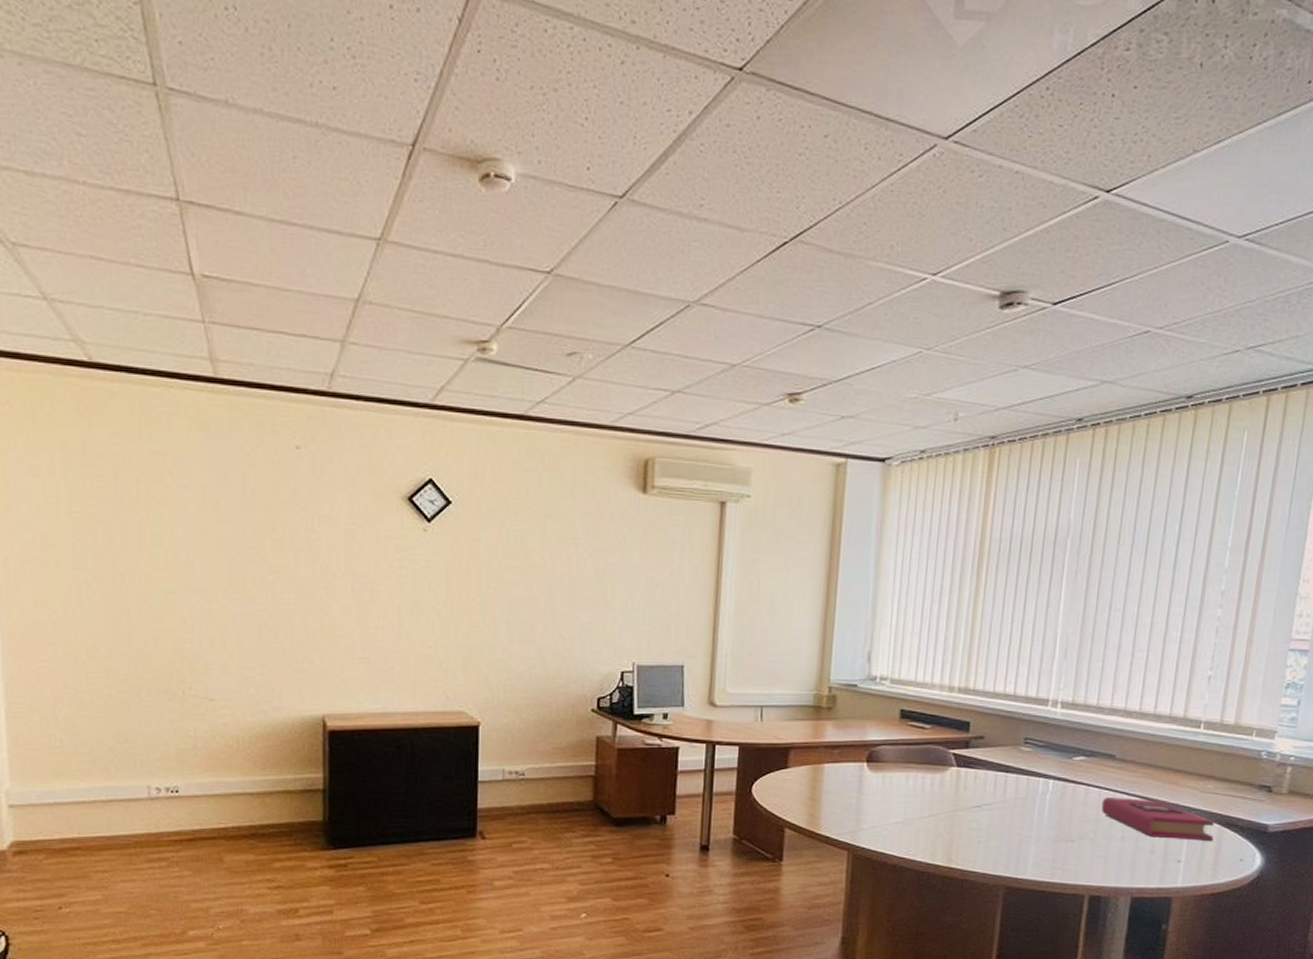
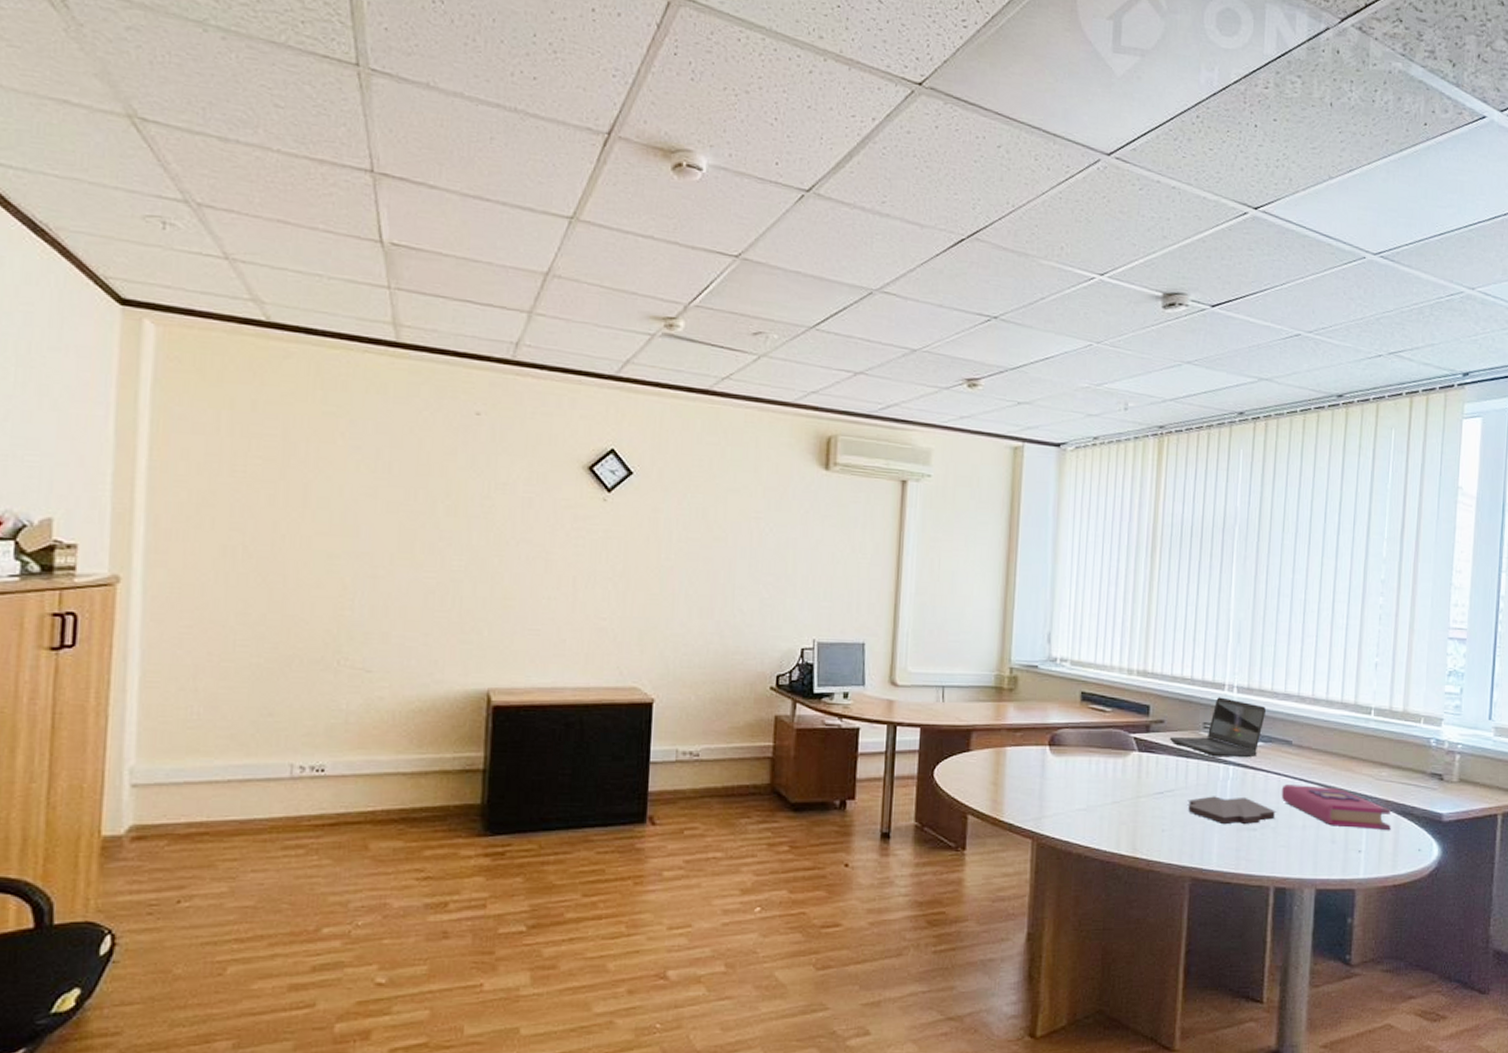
laptop computer: none [988,713,1090,772] -> present [1169,697,1266,757]
papers: none [1004,809,1097,835] -> present [1187,796,1278,824]

